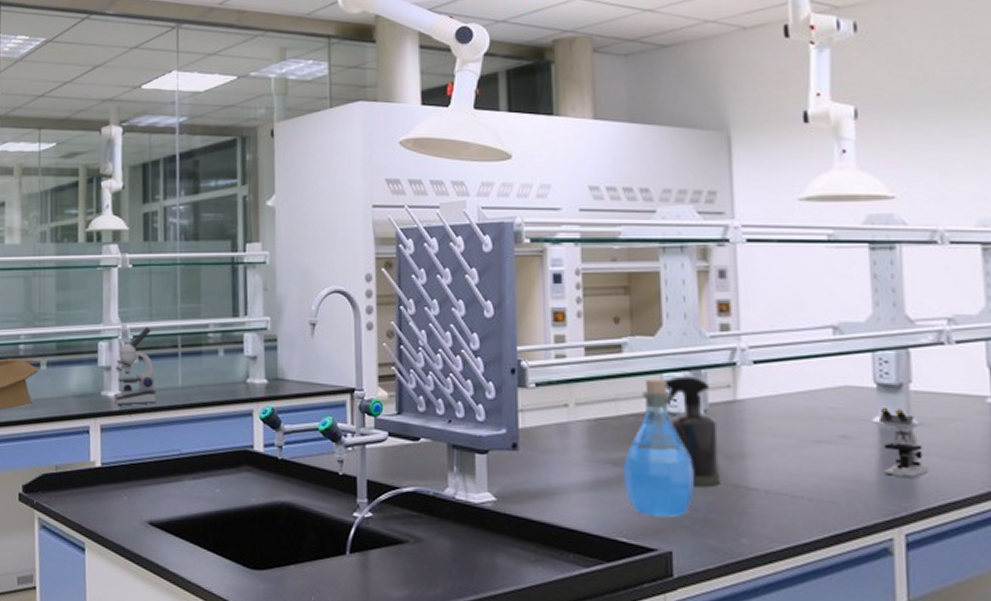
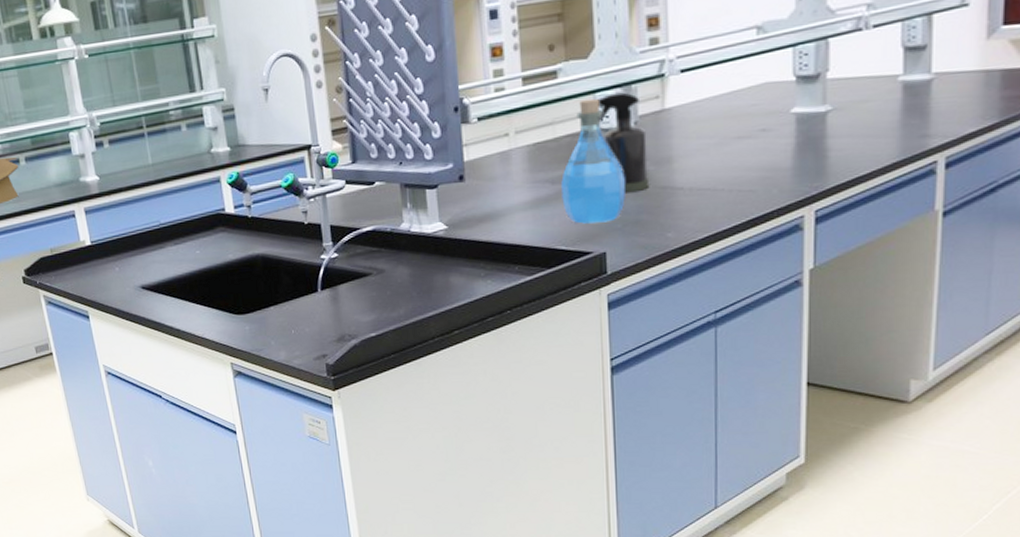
microscope: present [114,327,157,405] -> none [88,113,131,188]
microscope: present [878,408,928,479] -> none [796,97,839,161]

